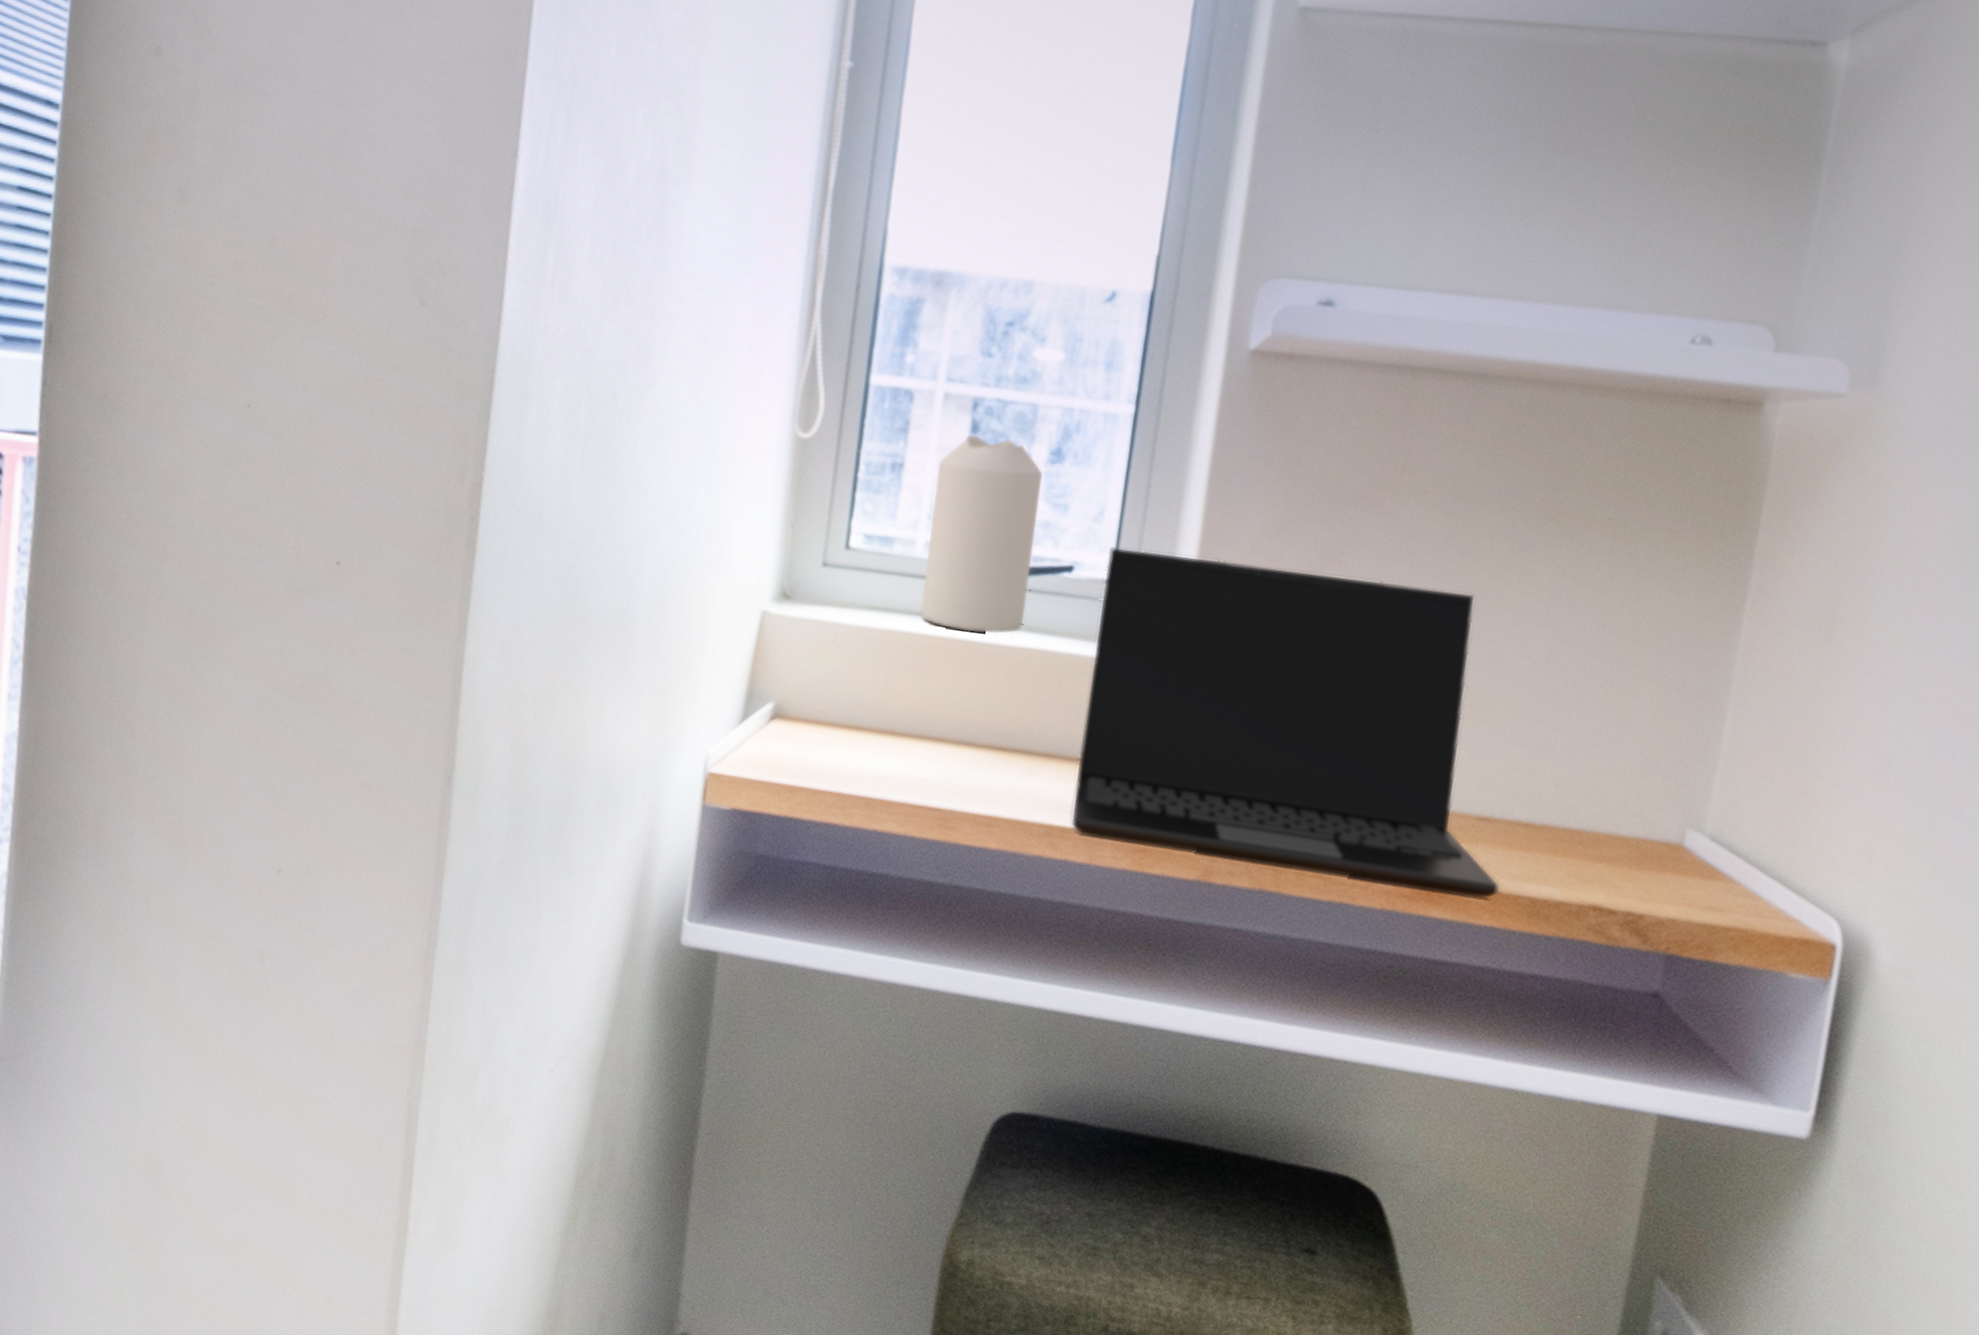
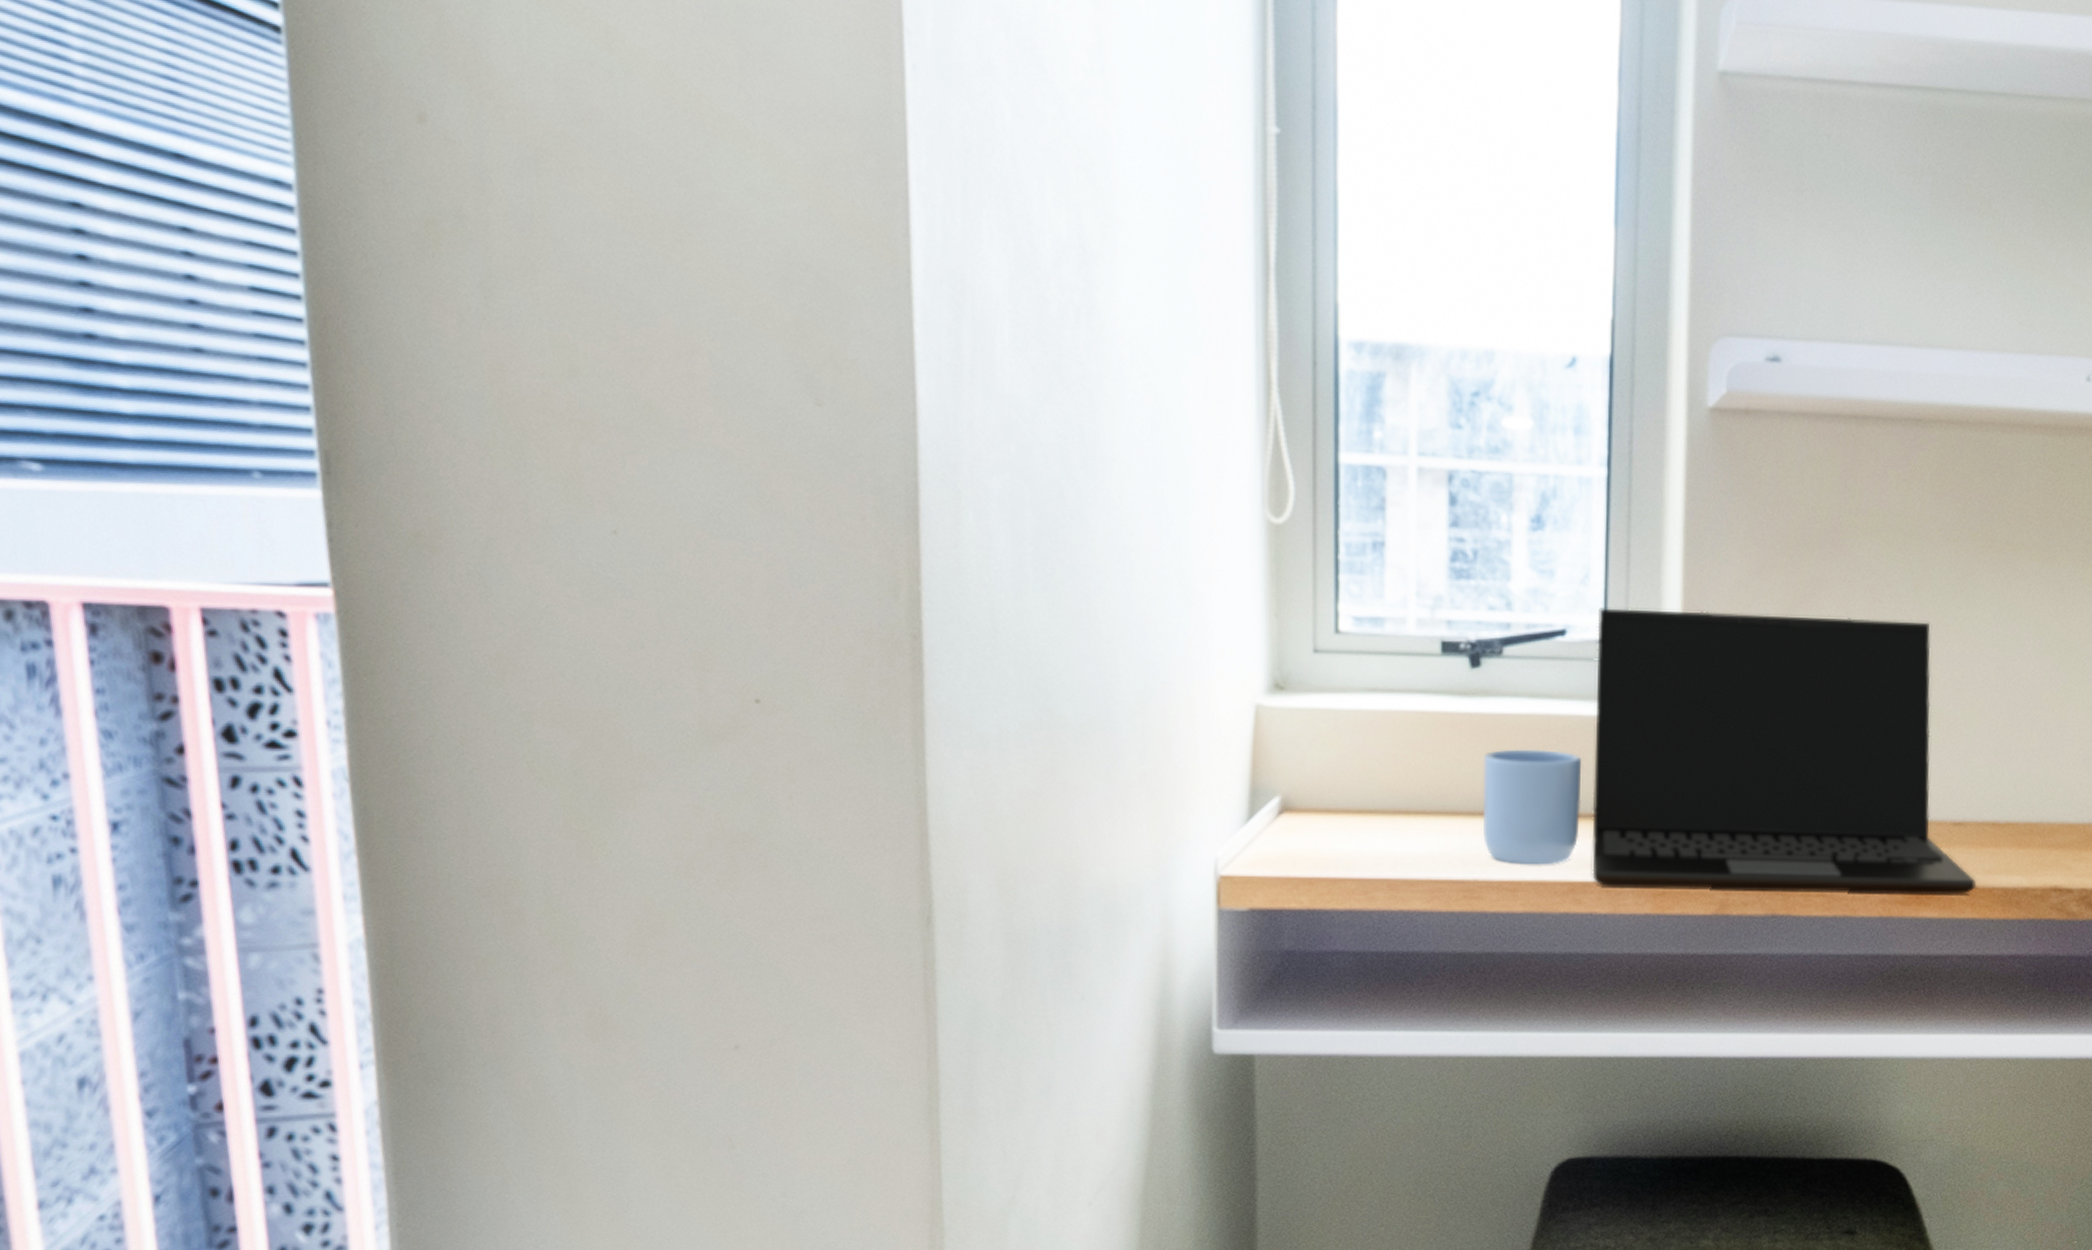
candle: present [921,435,1043,633] -> none [1419,508,1526,704]
mug: none [965,681,1075,804] -> present [1482,749,1582,865]

